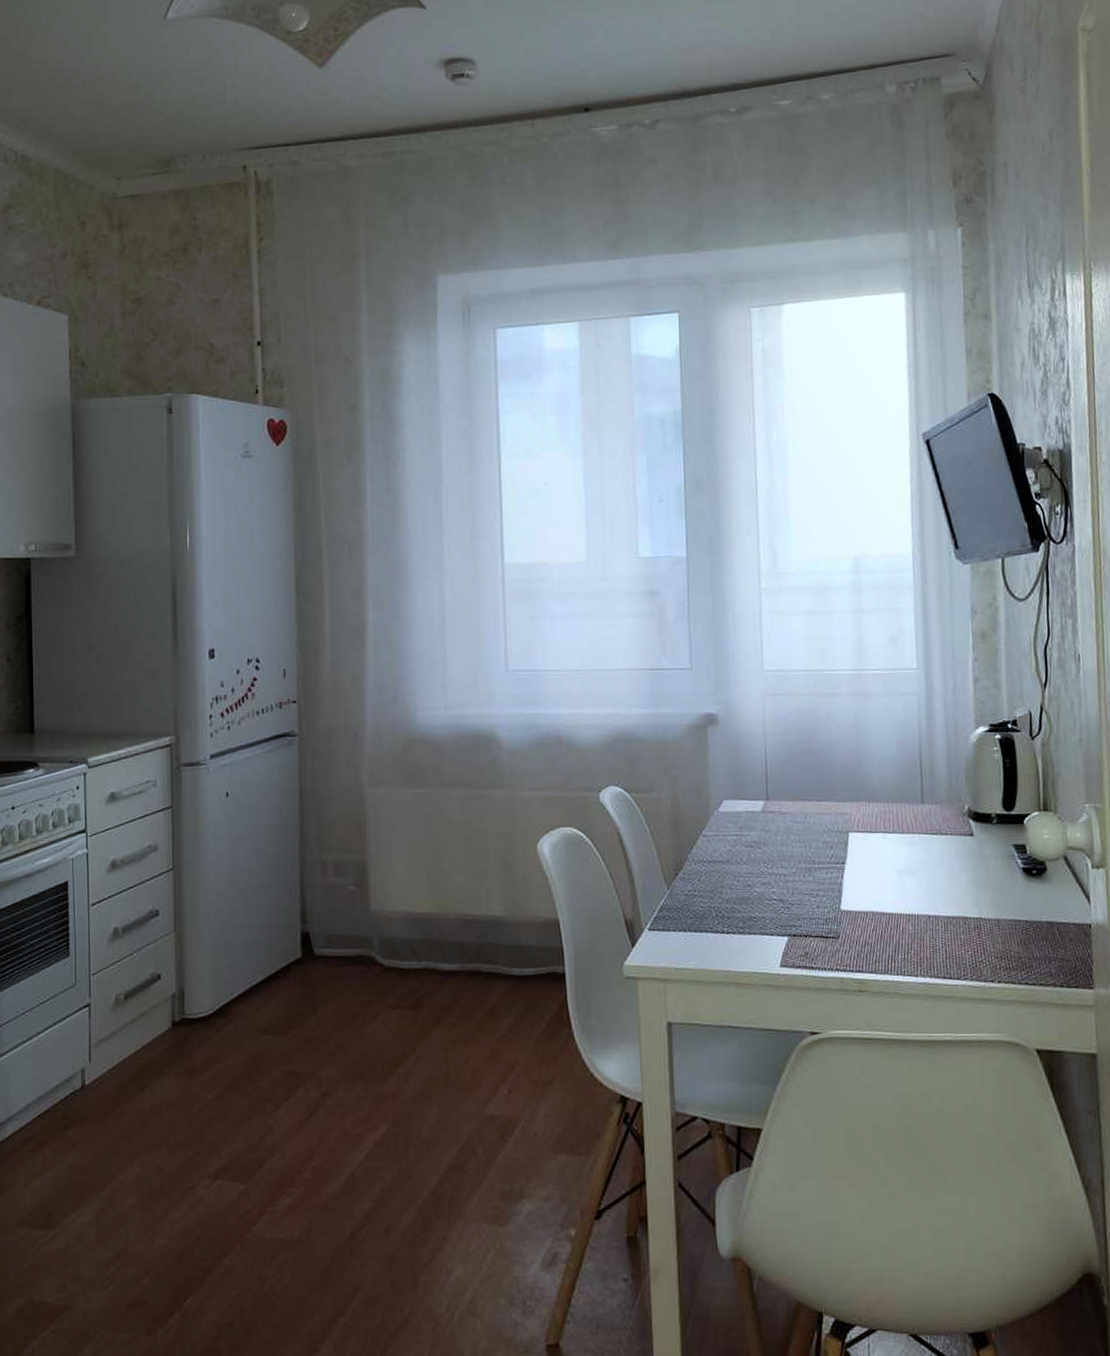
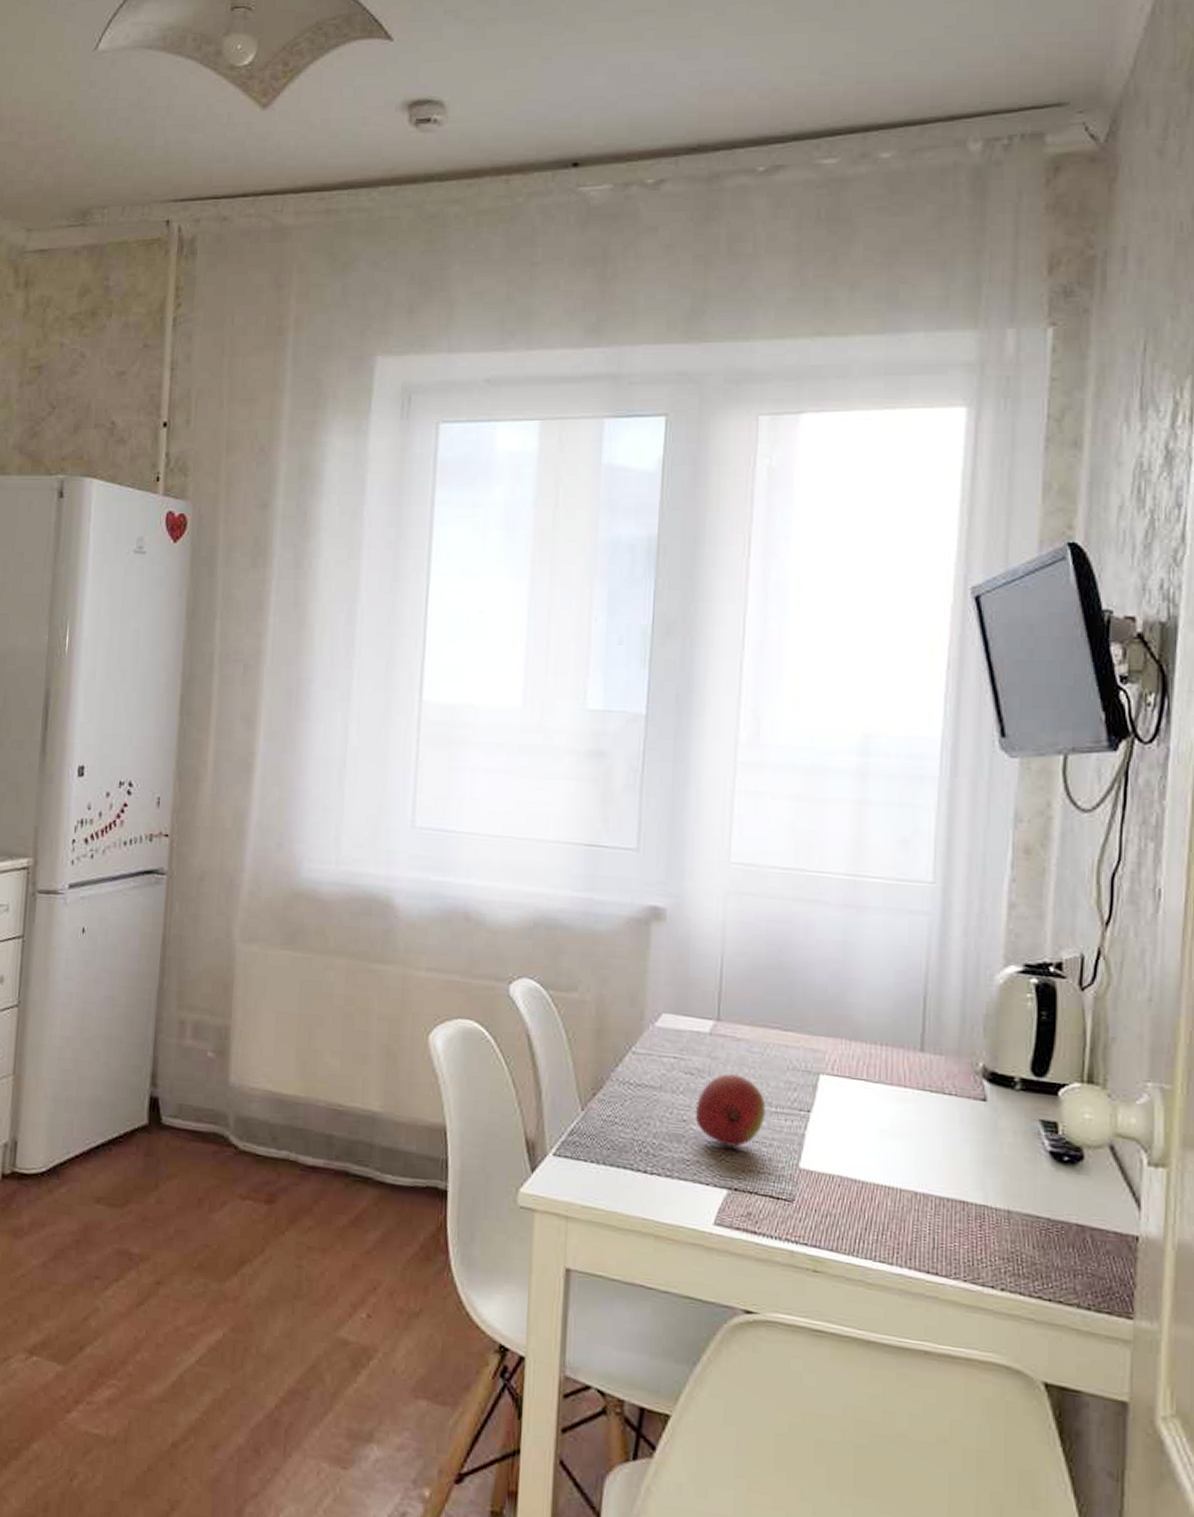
fruit: none [757,842,811,901] -> present [695,1074,766,1147]

